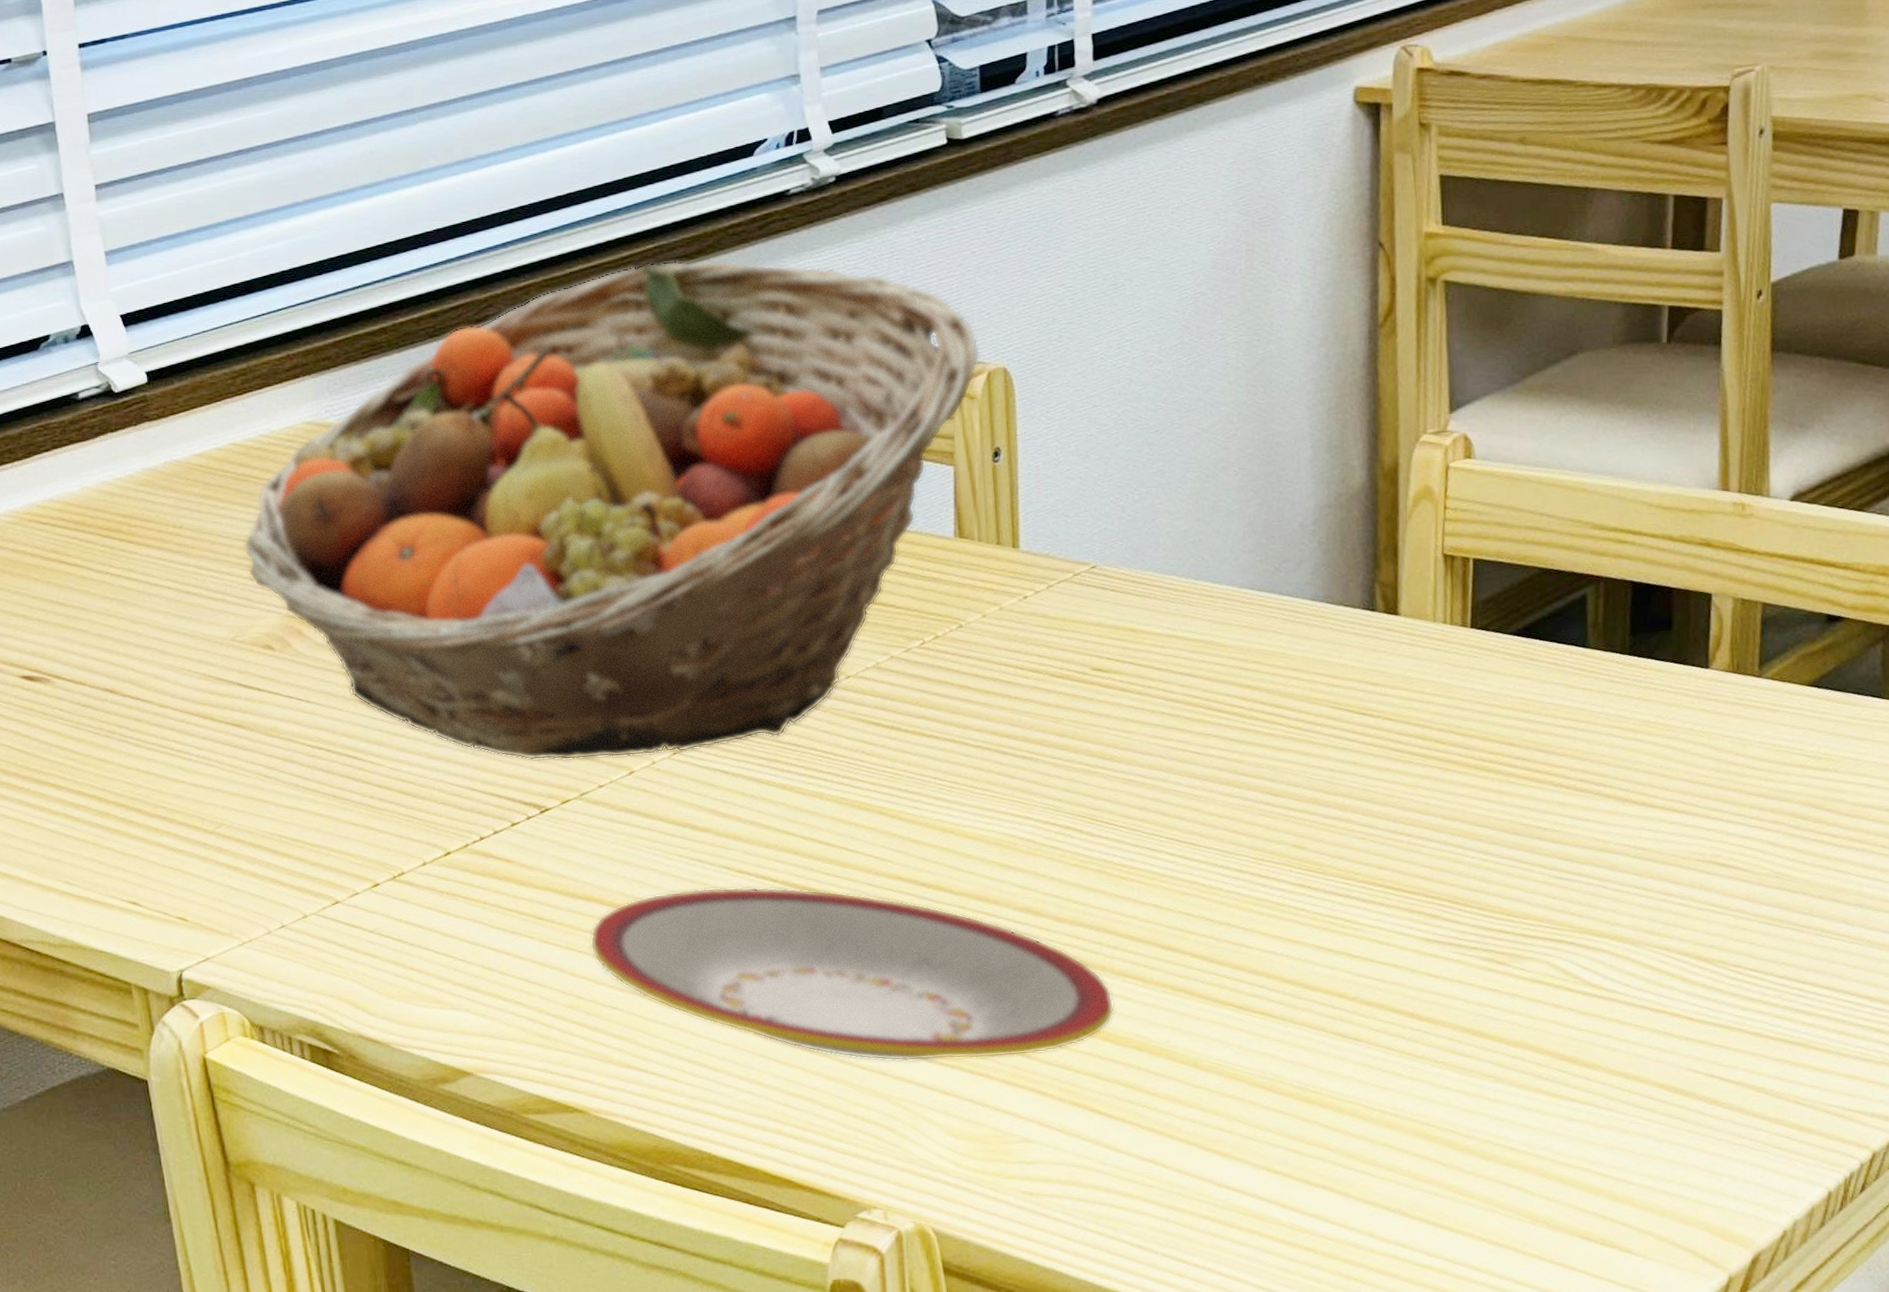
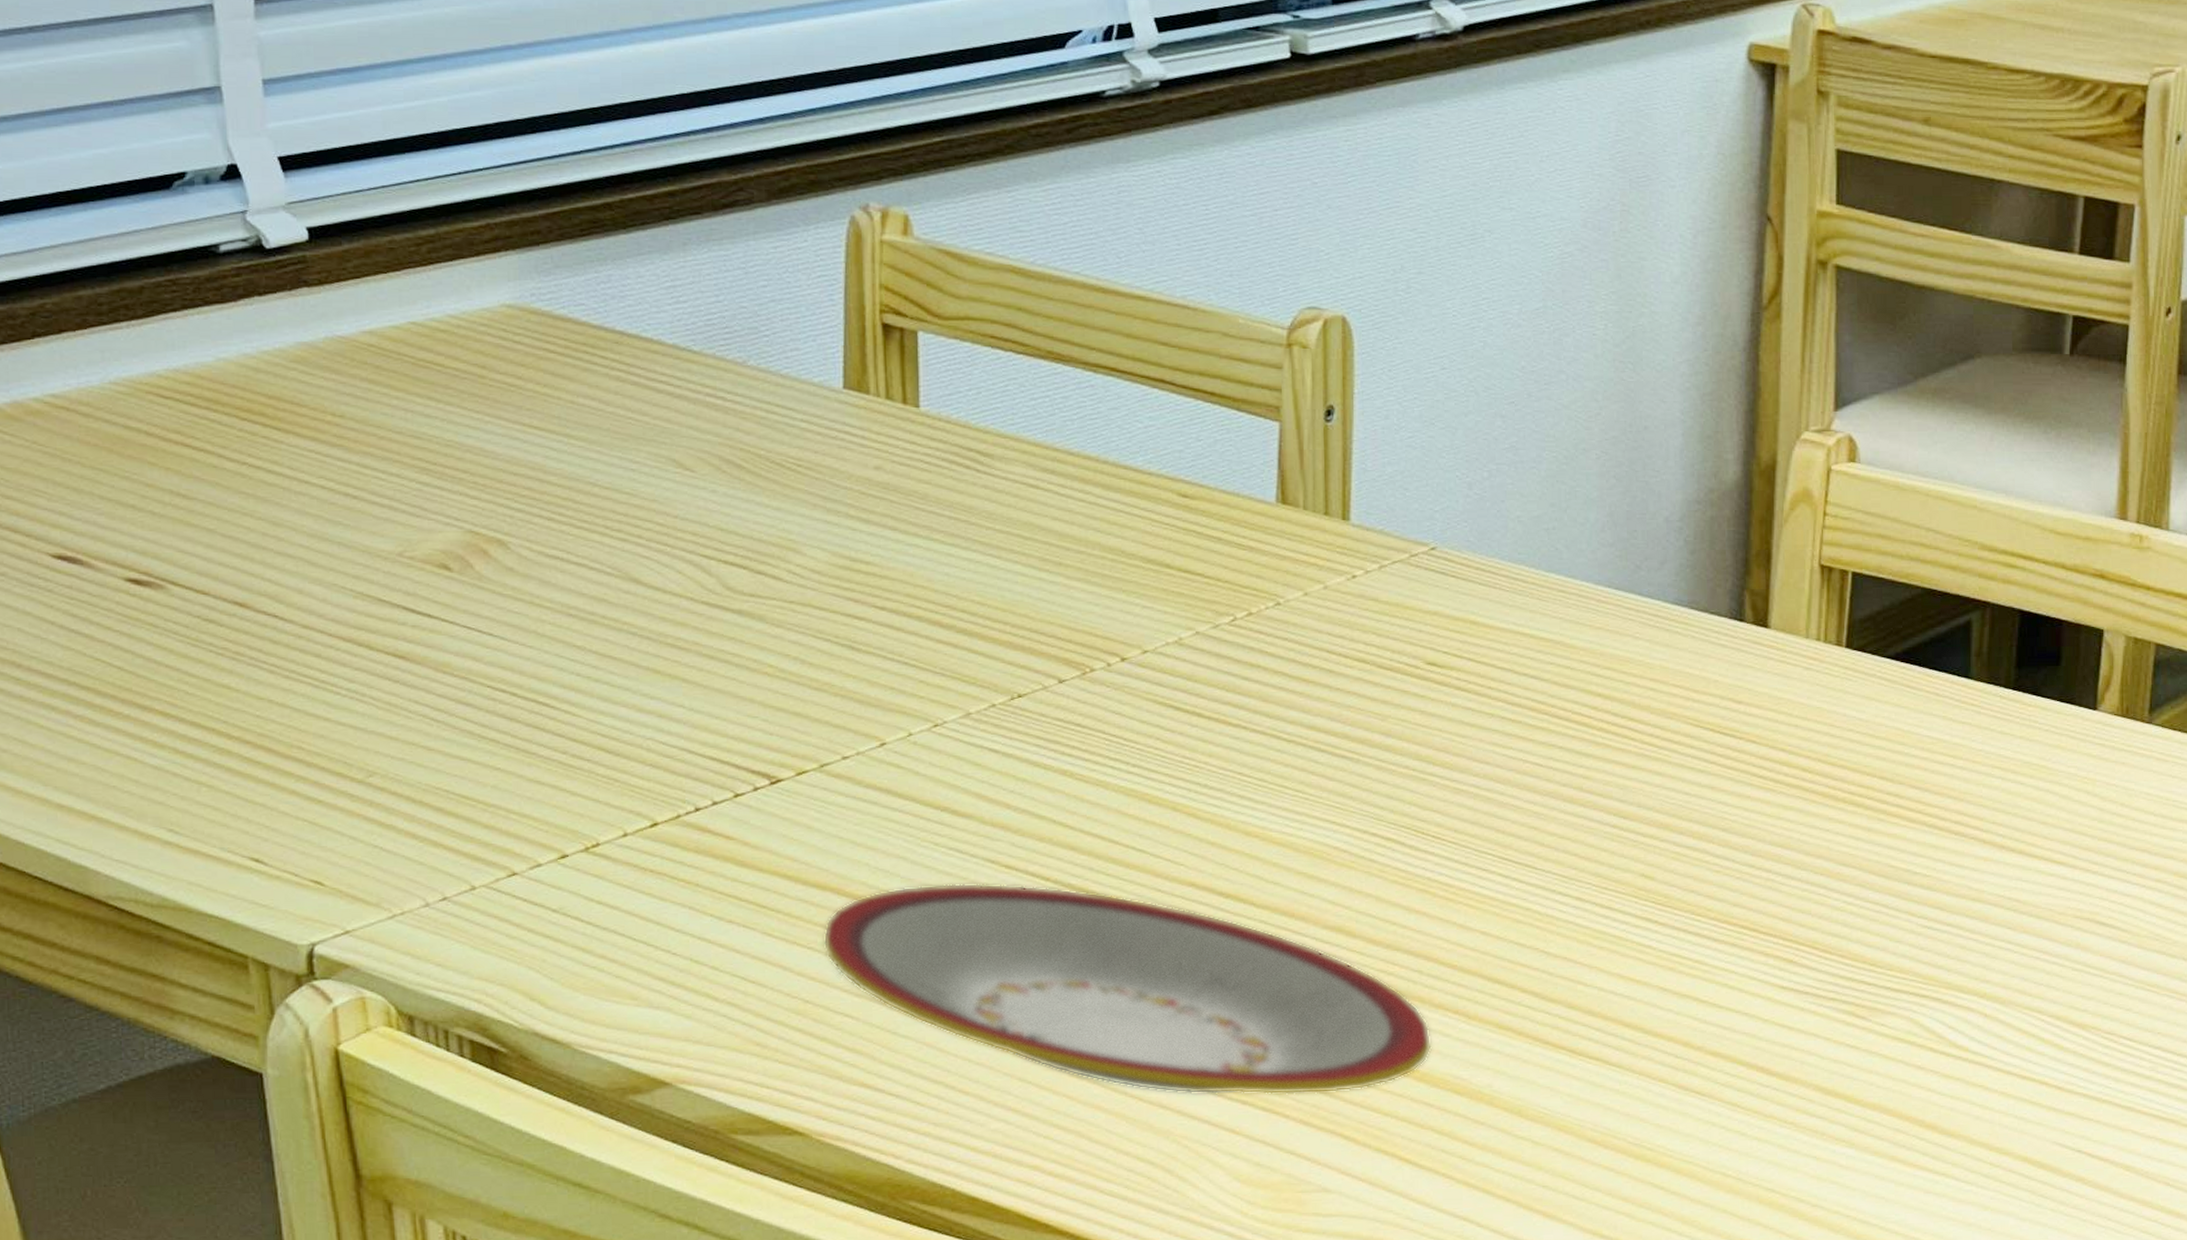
fruit basket: present [243,260,980,761] -> none [419,158,1315,726]

